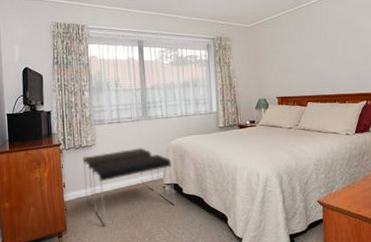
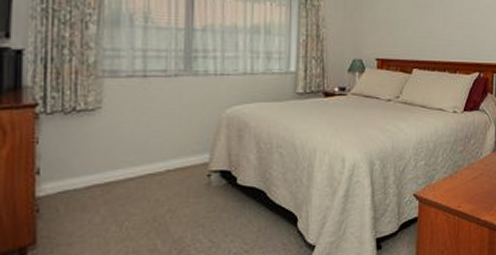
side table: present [83,148,176,226] -> none [75,116,225,235]

